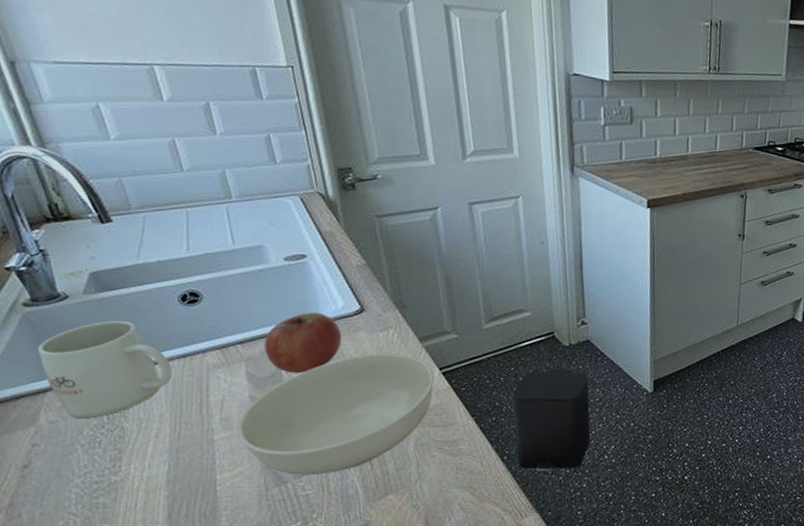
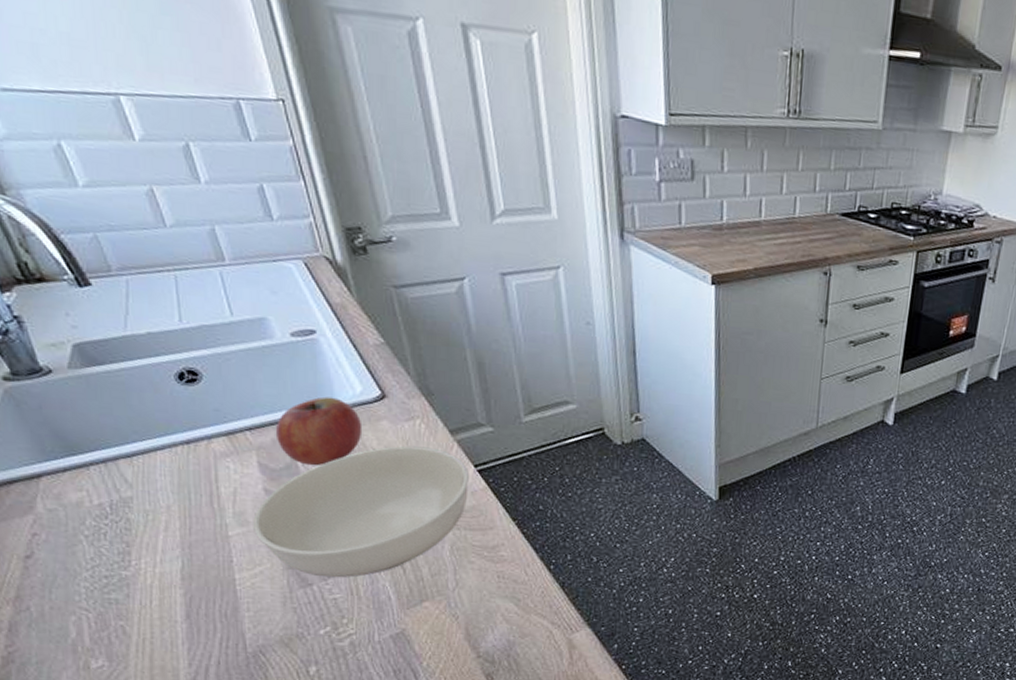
mug: present [37,320,173,418] -> none [24,399,177,507]
pedal bin: present [511,368,590,473] -> none [557,469,647,585]

